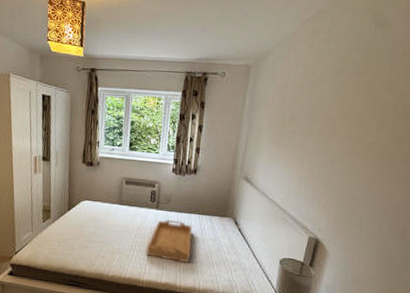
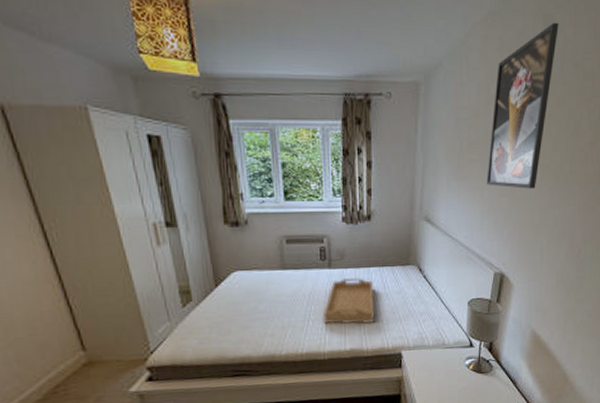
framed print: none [306,18,389,163] -> present [486,22,559,189]

